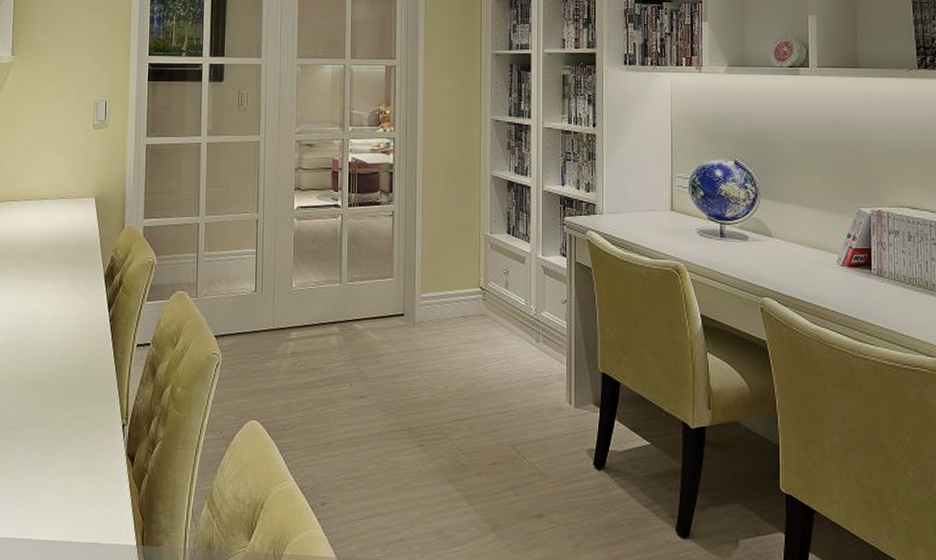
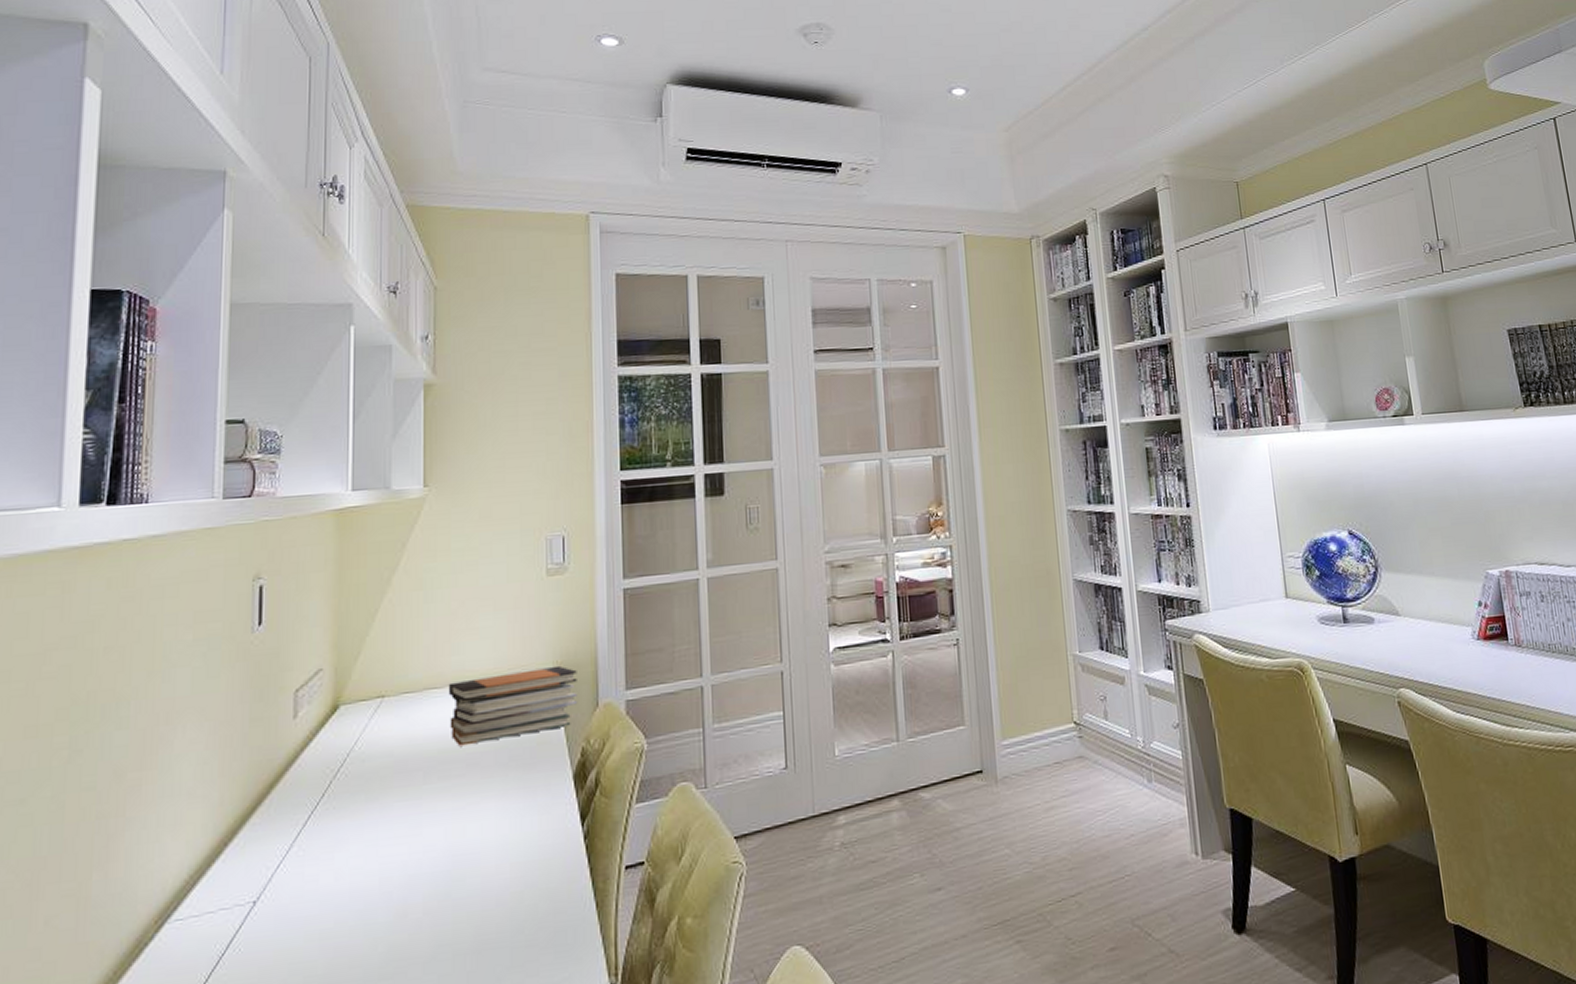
book stack: none [22,195,111,244] -> present [448,665,578,746]

